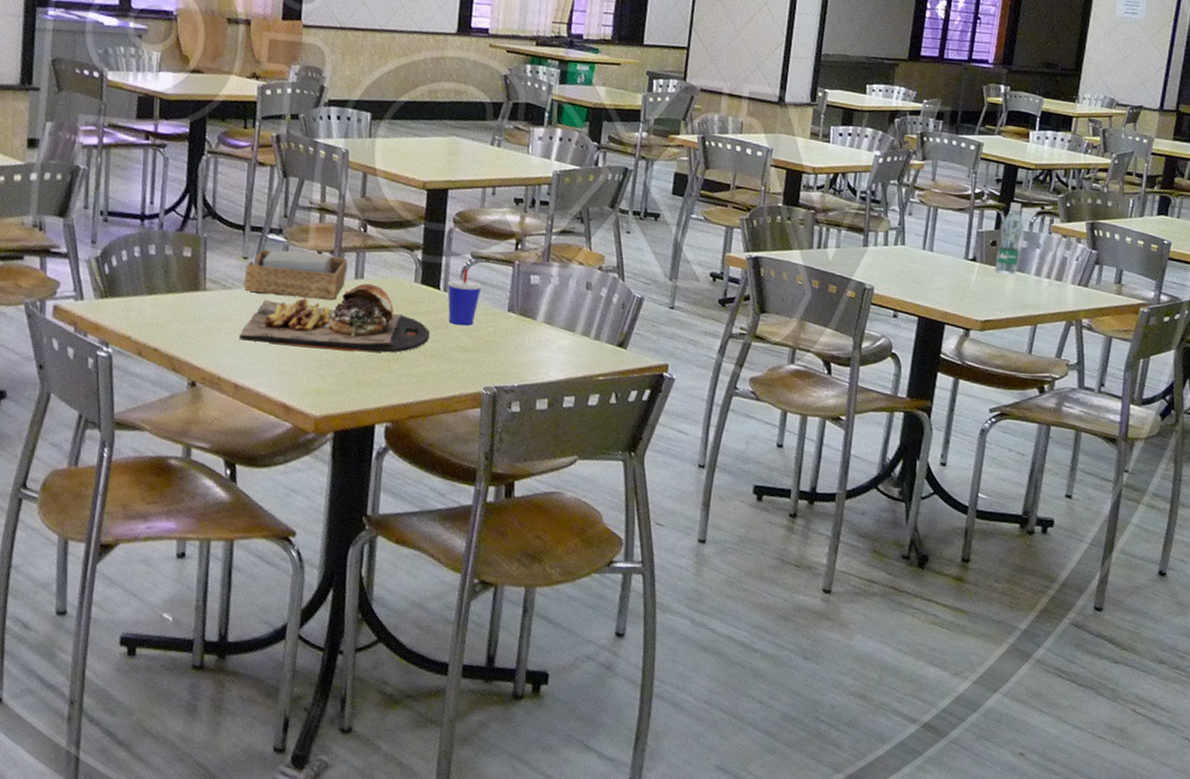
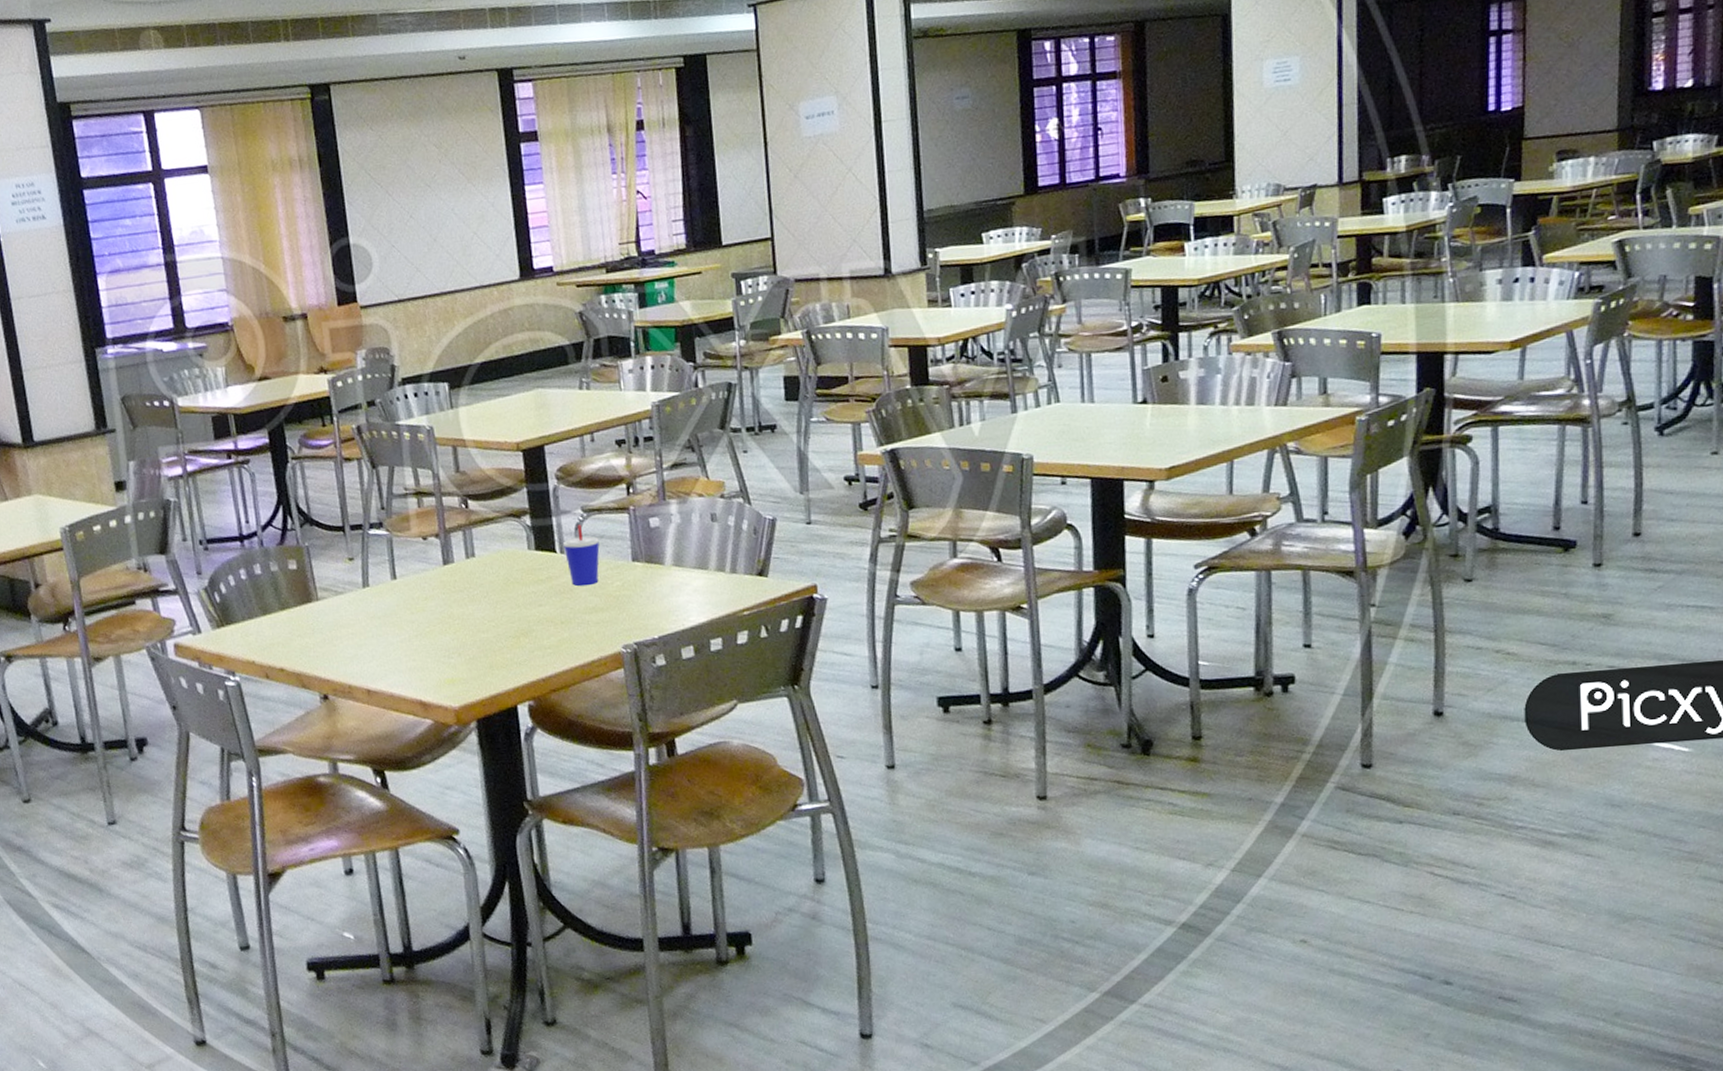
food tray: present [238,283,430,353] -> none [361,560,555,644]
napkin holder: present [243,249,348,301] -> none [353,538,457,594]
bottle: present [995,202,1024,276] -> none [1170,327,1198,413]

